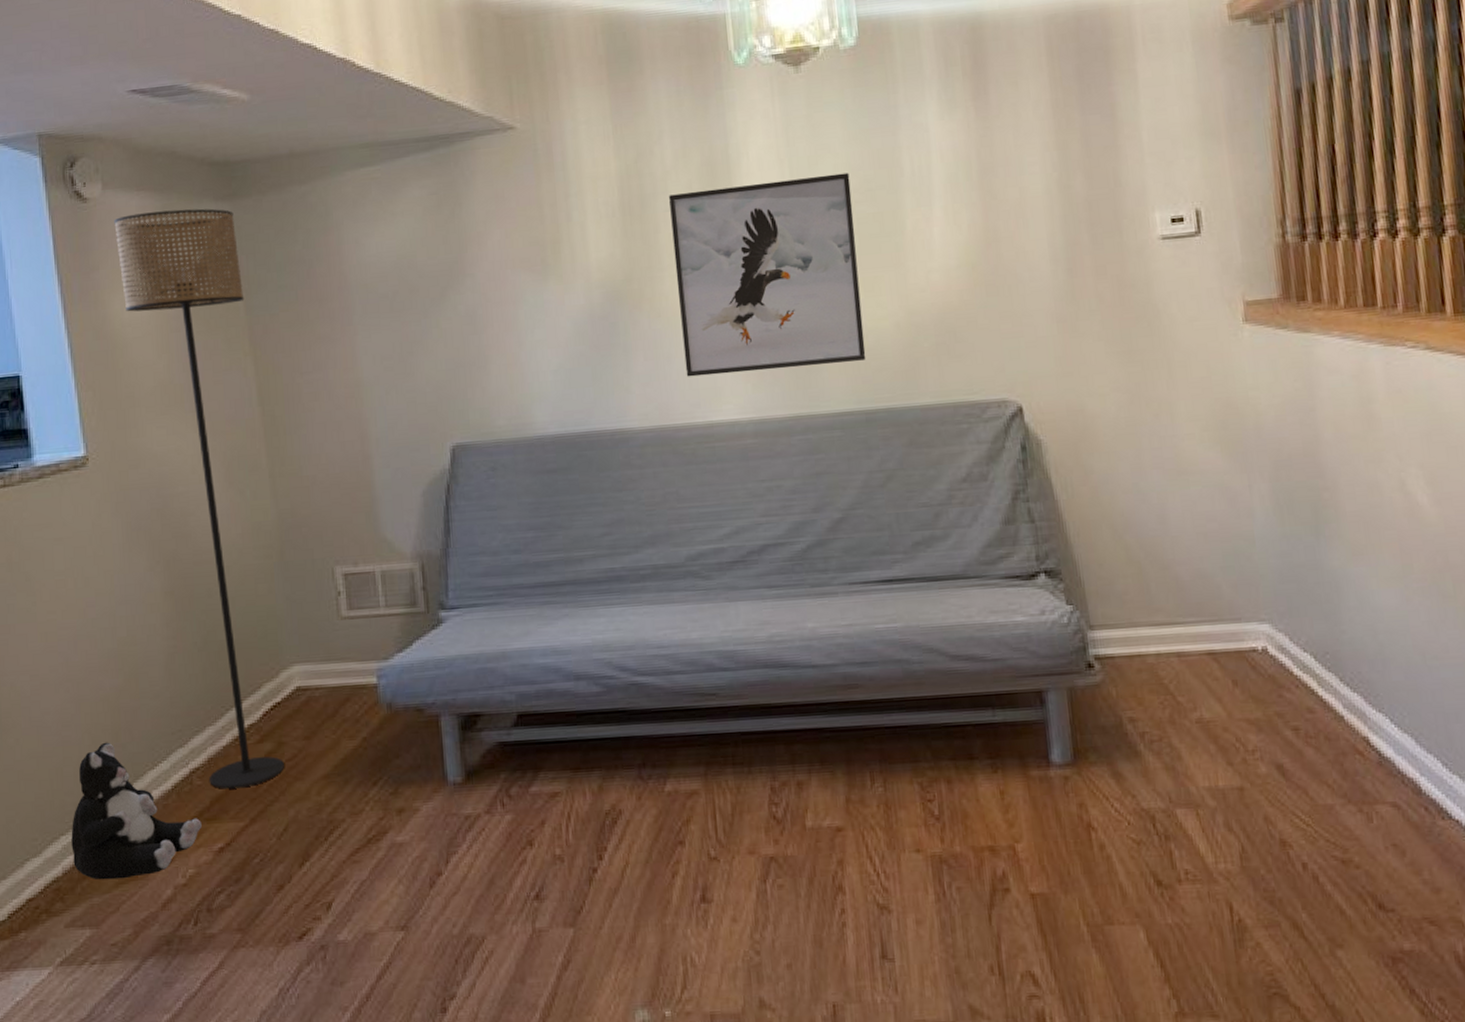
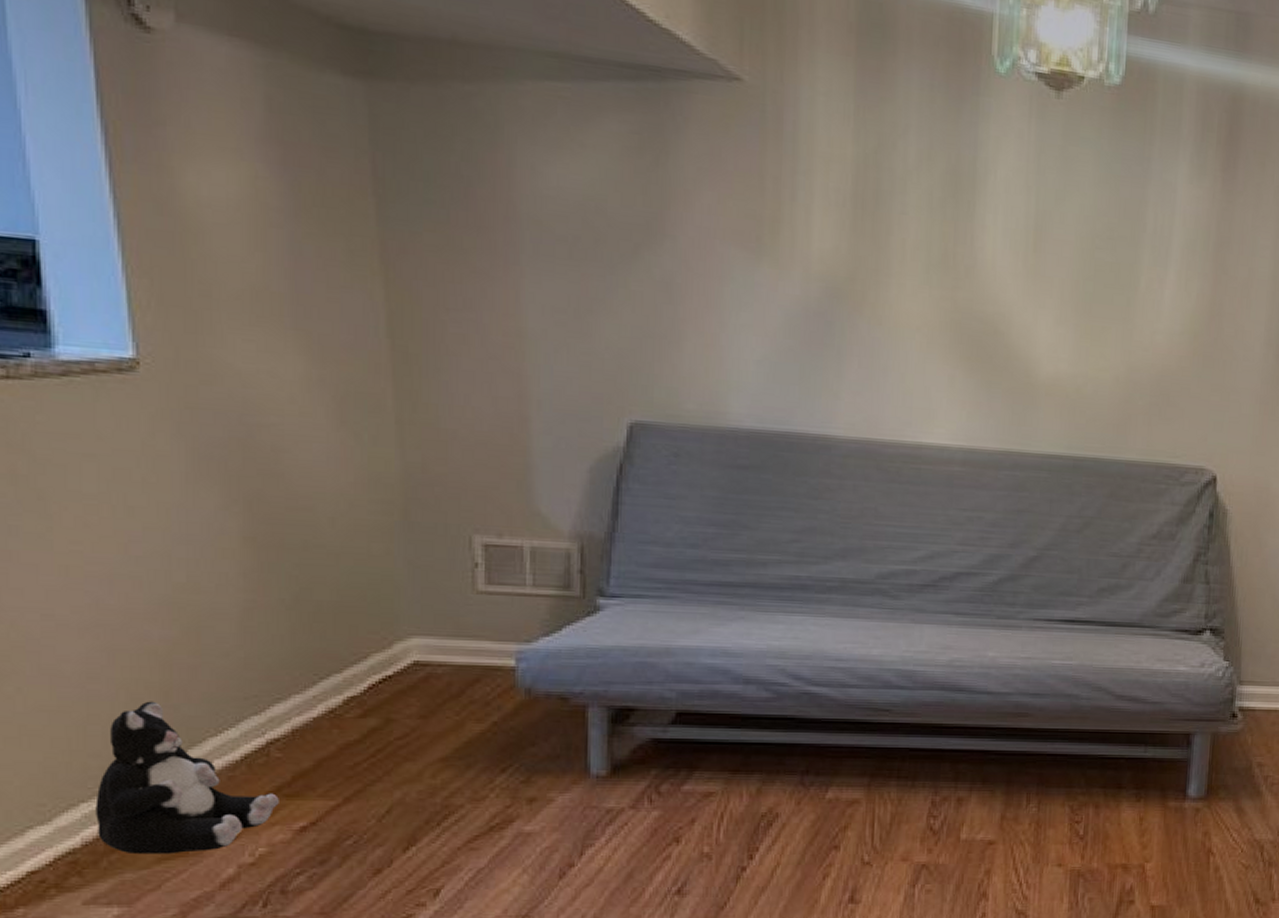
floor lamp: present [114,208,284,789] -> none [192,63,392,765]
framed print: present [669,172,866,377] -> none [901,197,1094,407]

